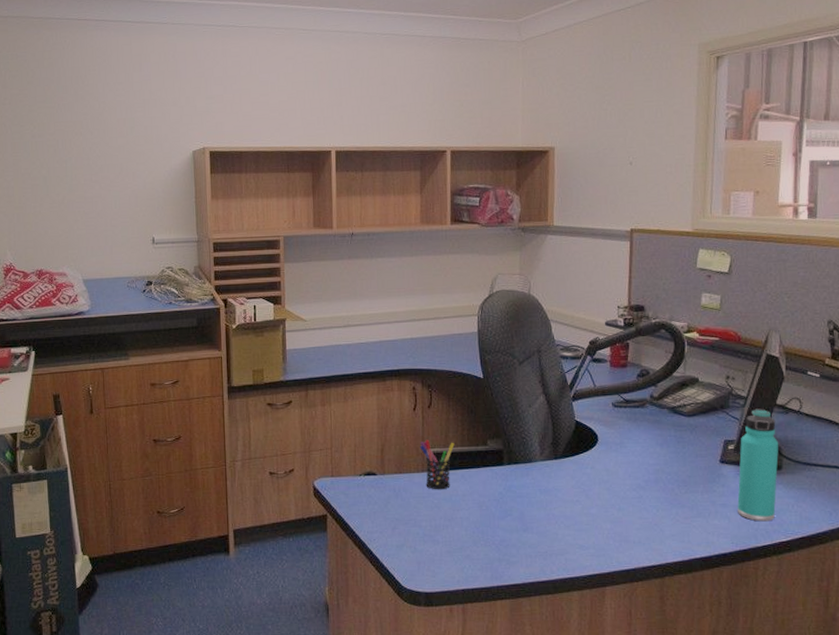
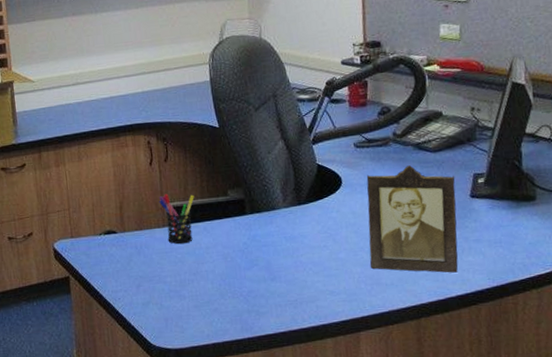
photo frame: none [619,428,707,535] -> present [366,165,458,273]
thermos bottle: present [737,408,779,522] -> none [490,138,532,255]

